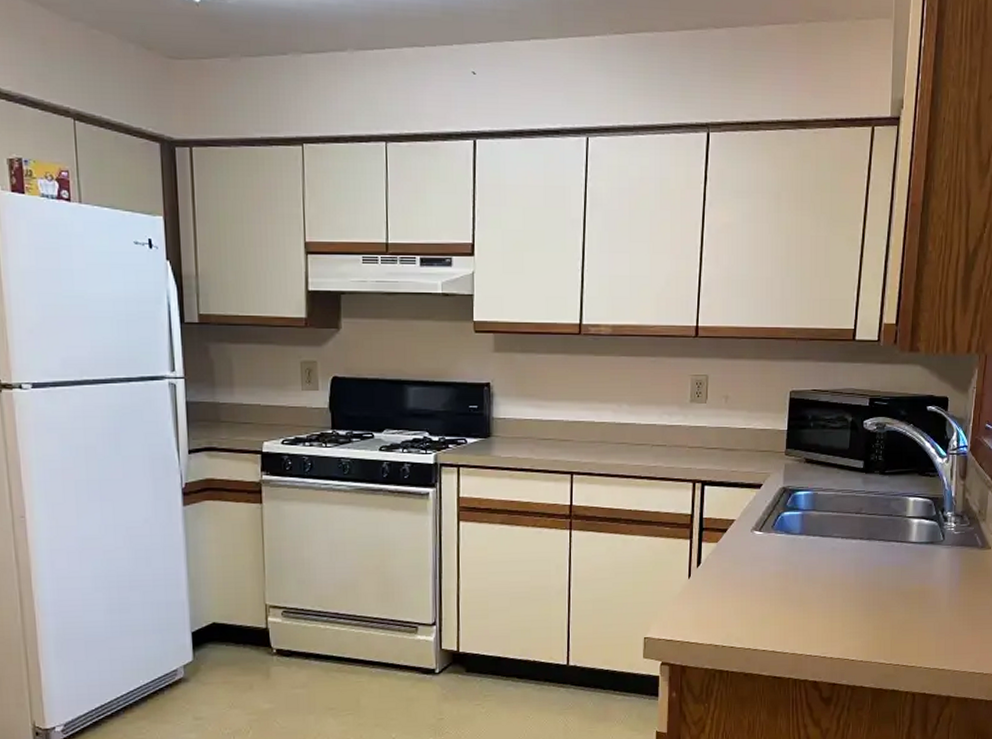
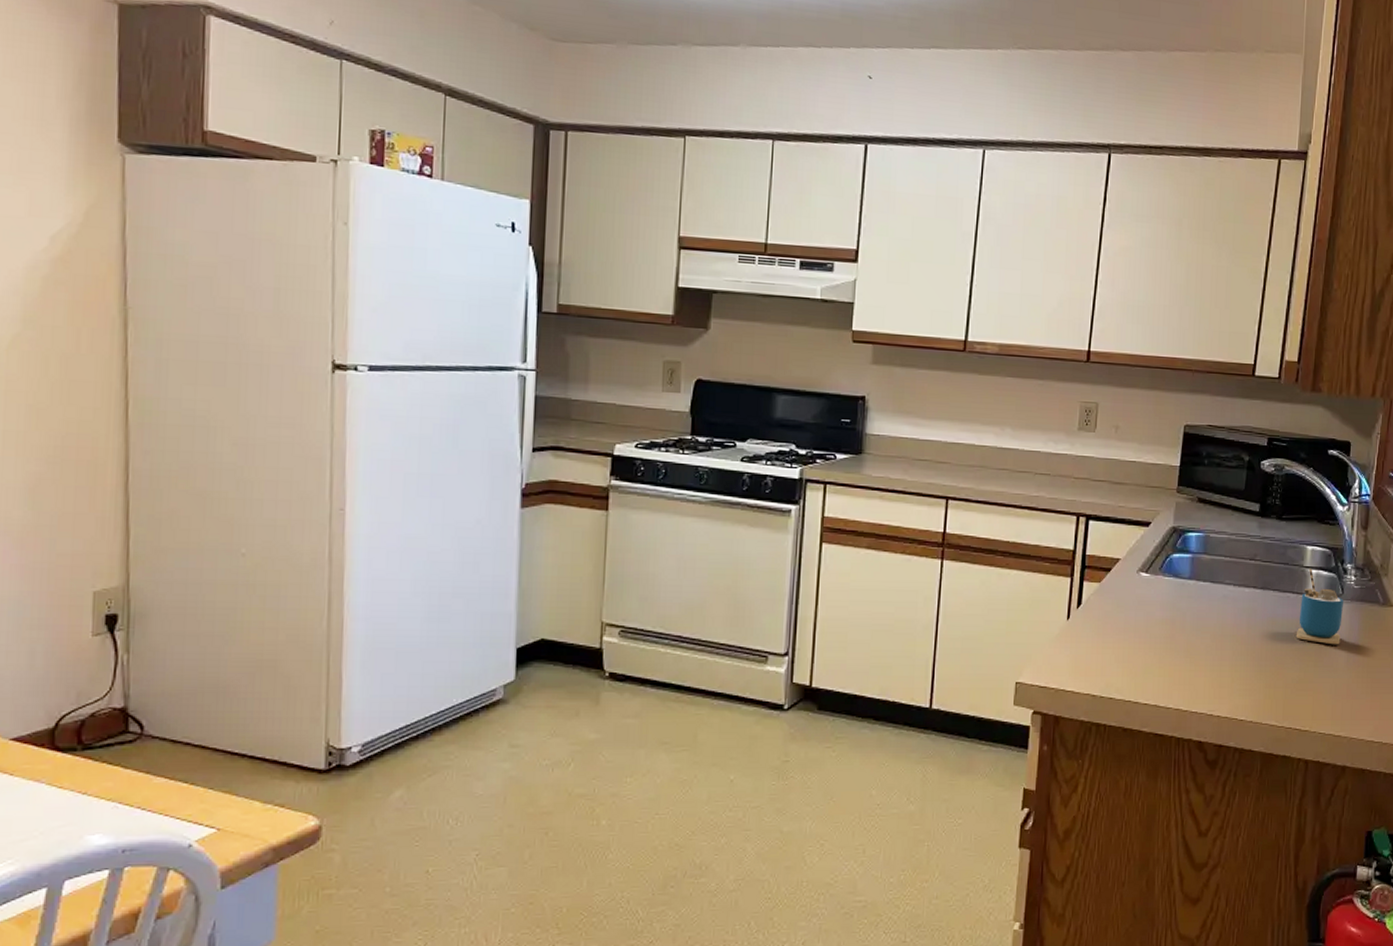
cup: none [901,519,945,588] -> present [1296,569,1344,645]

